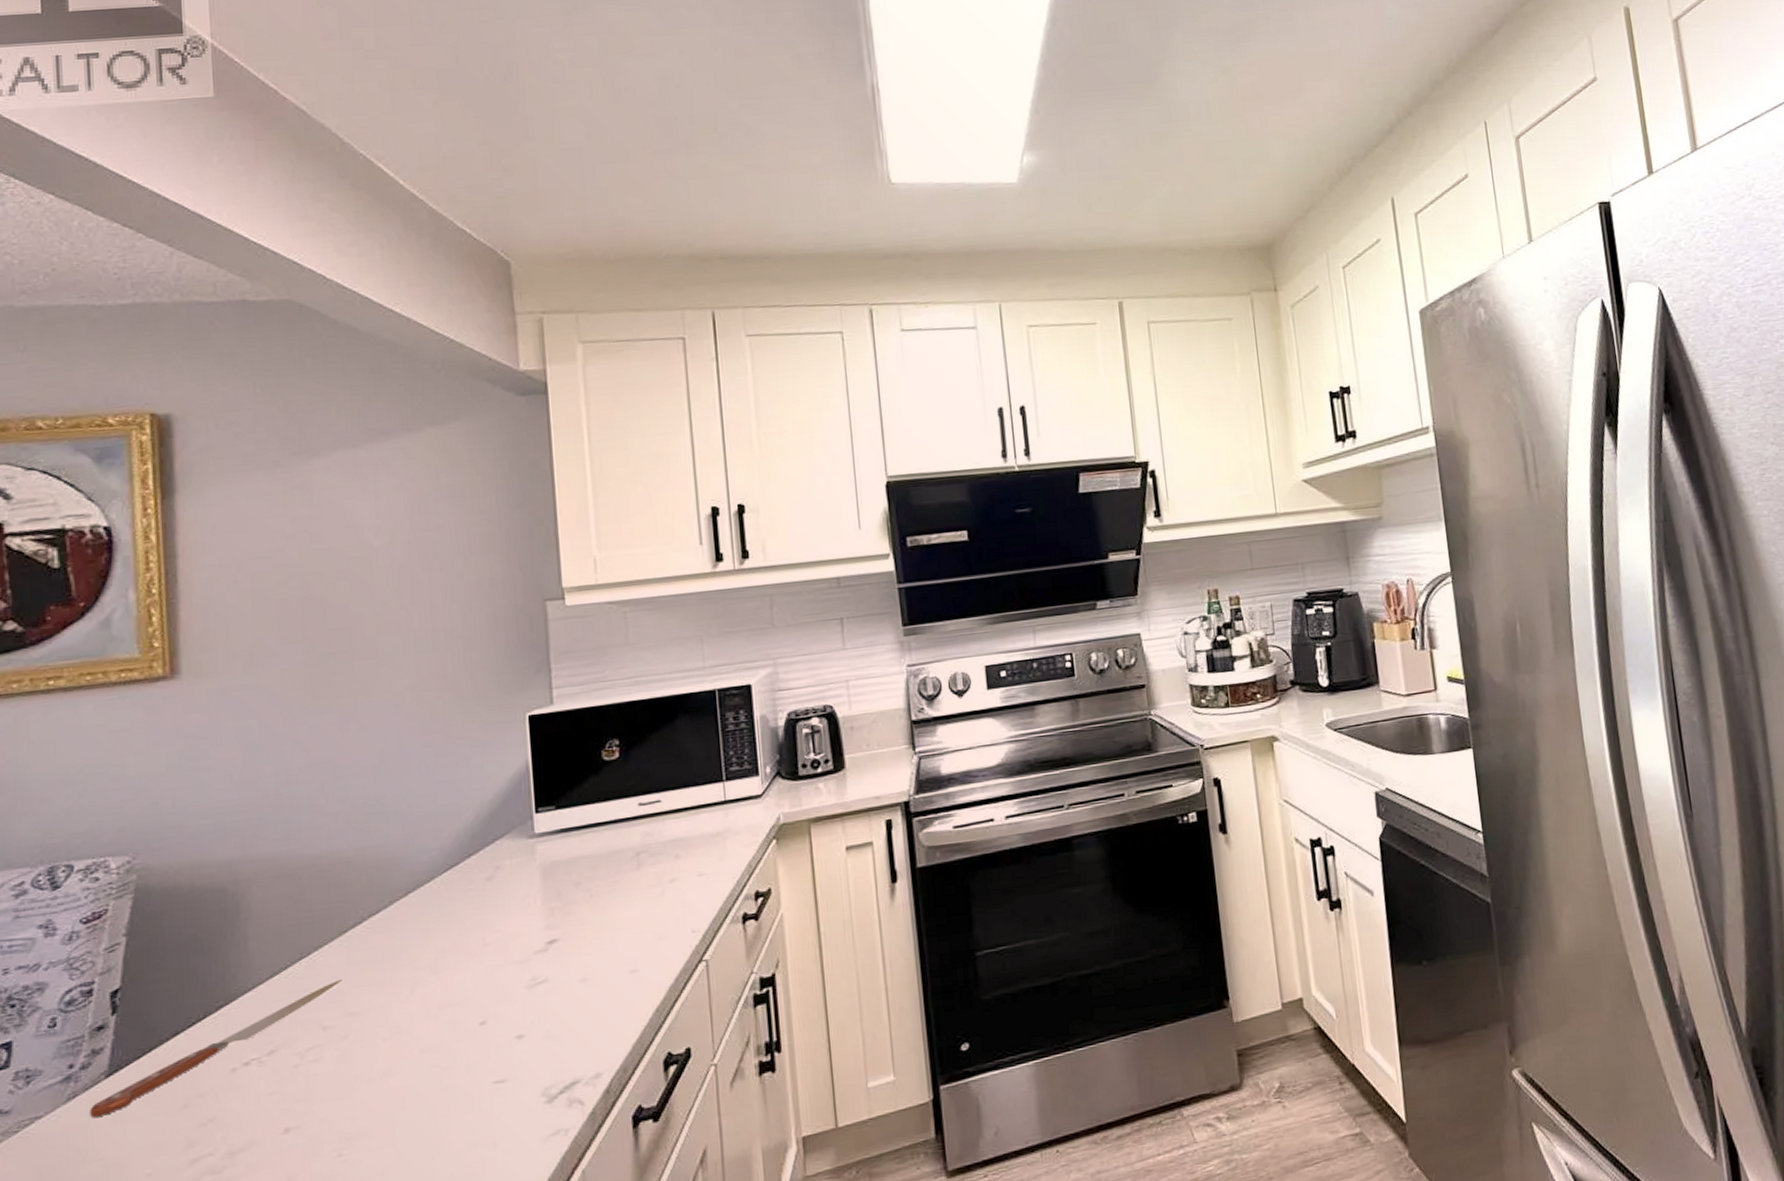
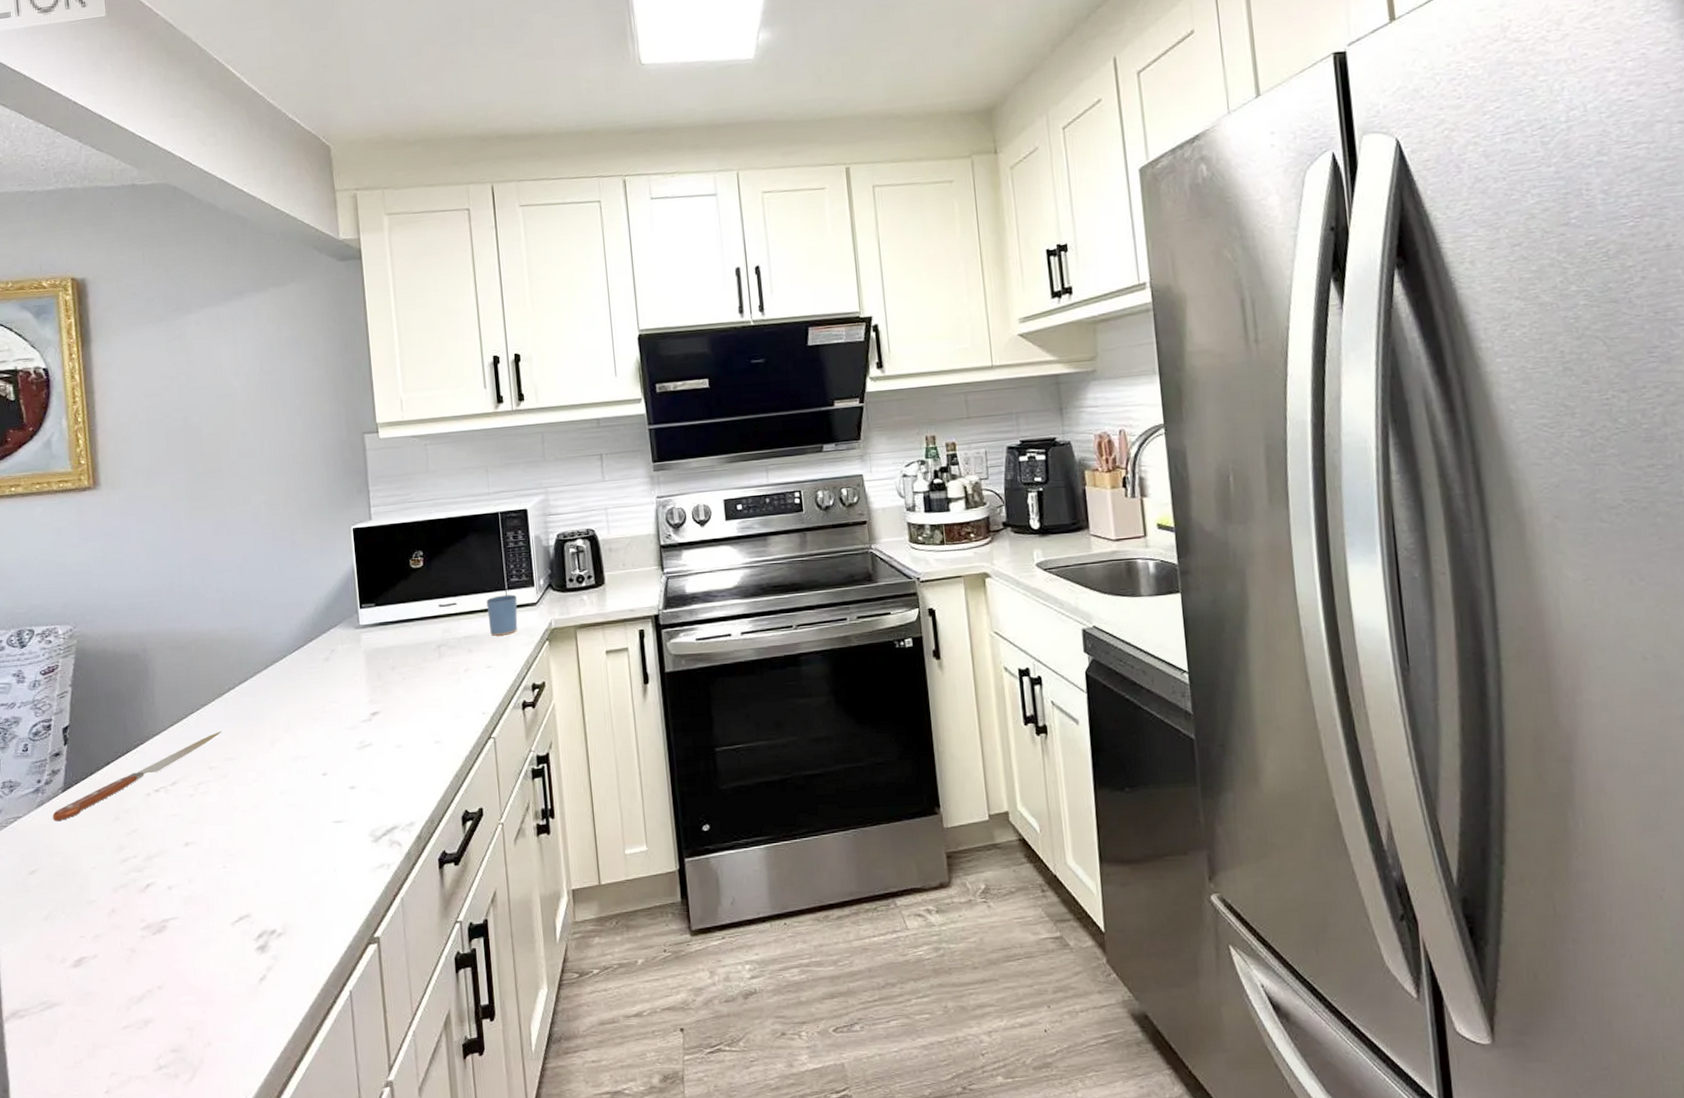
mug: none [699,786,738,837] -> present [486,594,518,636]

